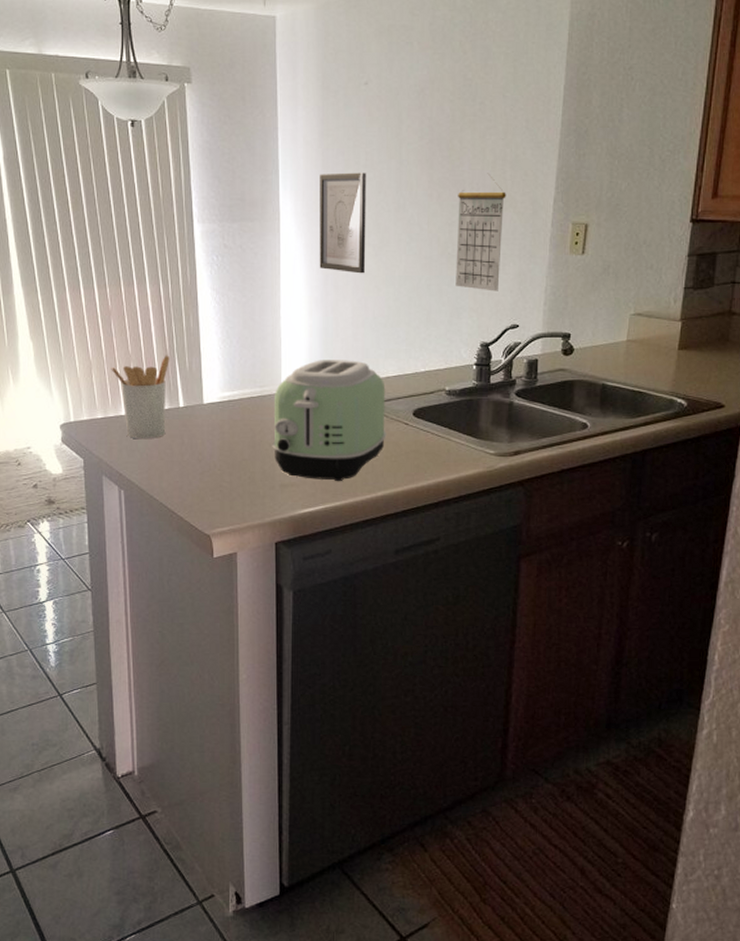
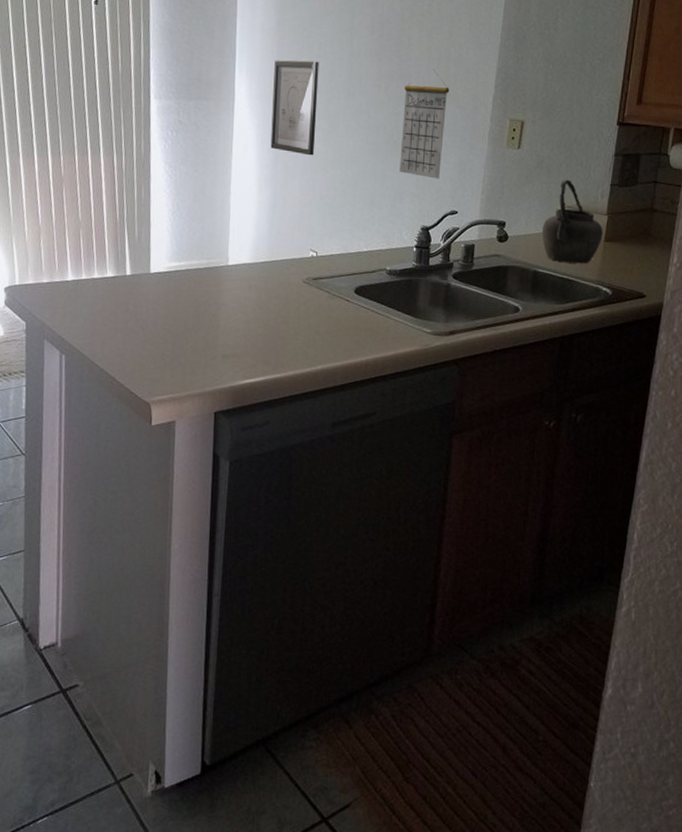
utensil holder: present [111,355,169,440] -> none [59,224,119,306]
toaster: present [272,360,386,482] -> none [216,235,329,355]
kettle: none [610,284,677,375] -> present [541,179,603,264]

